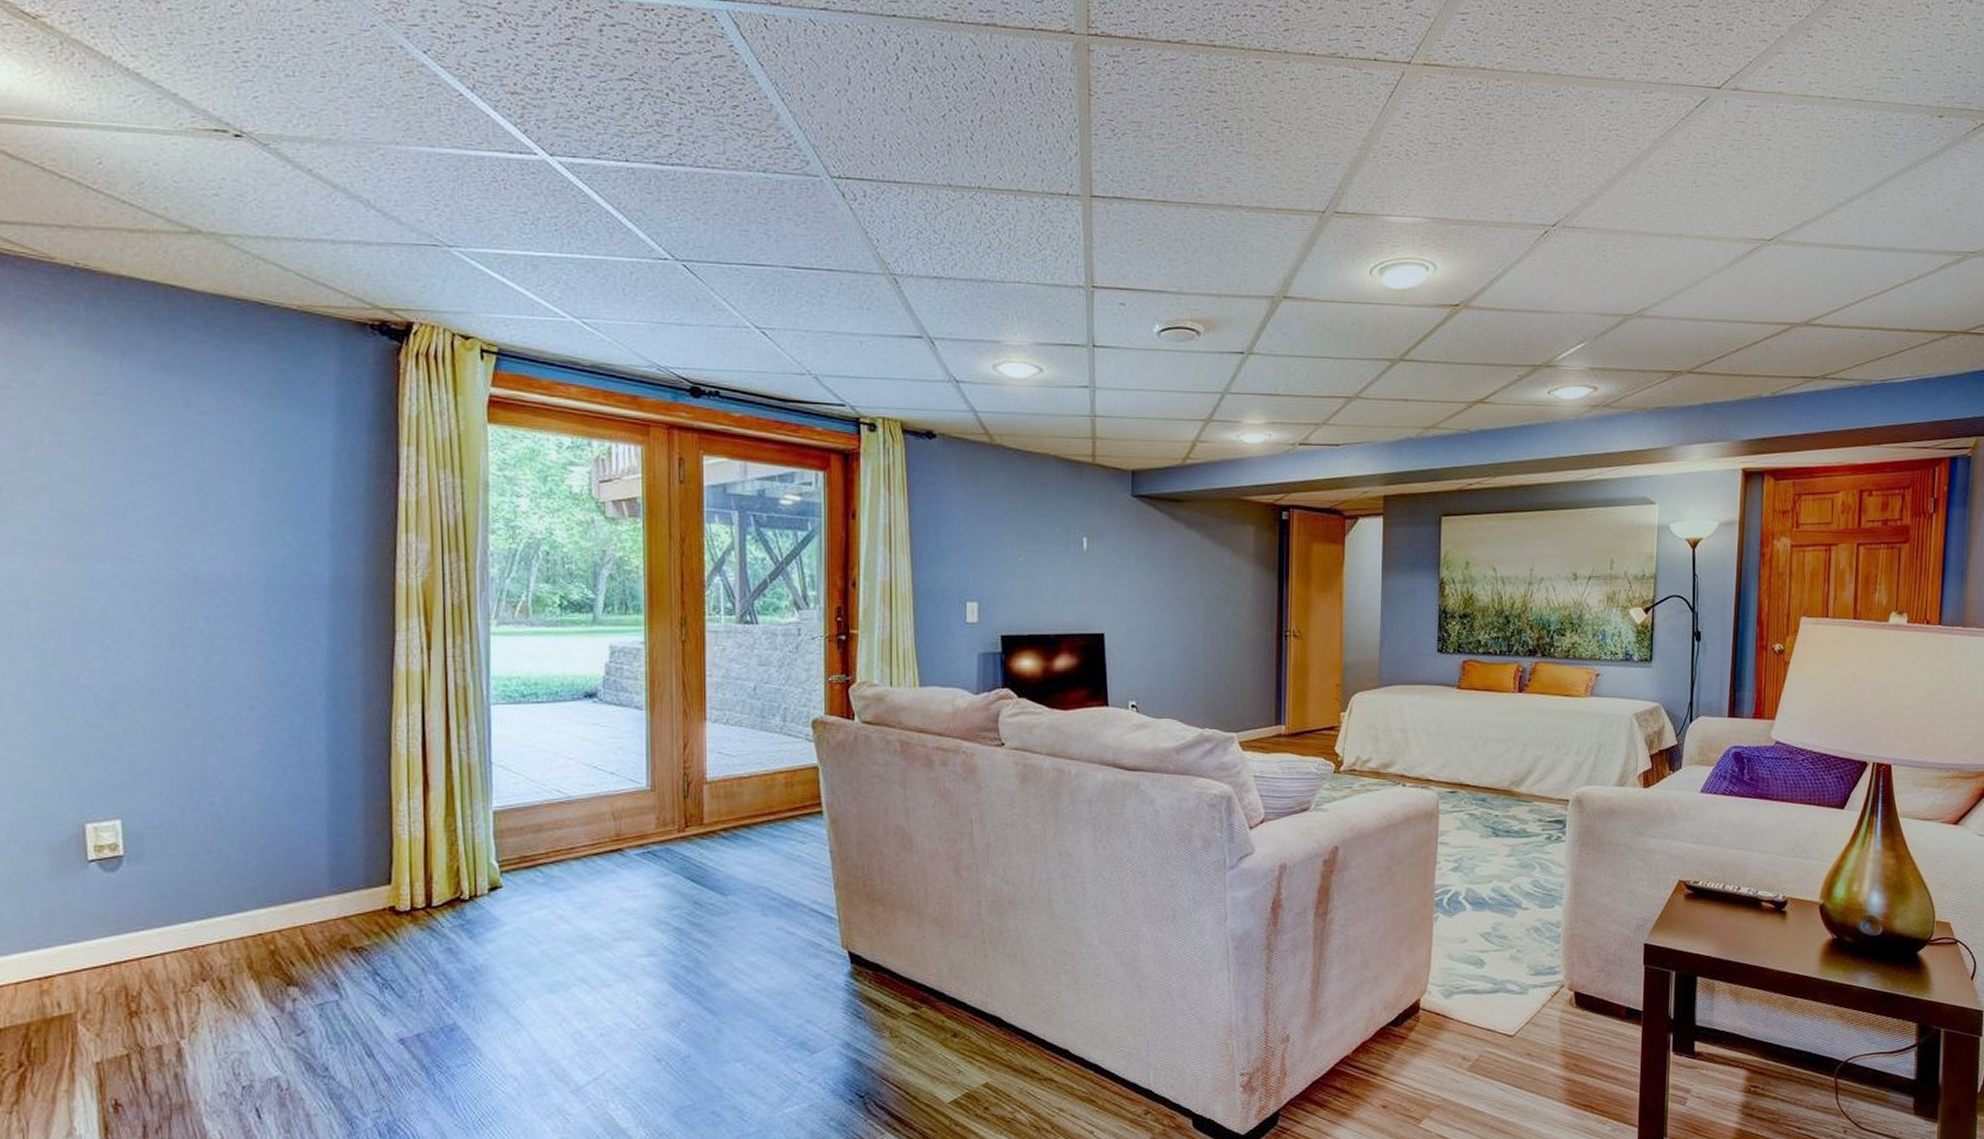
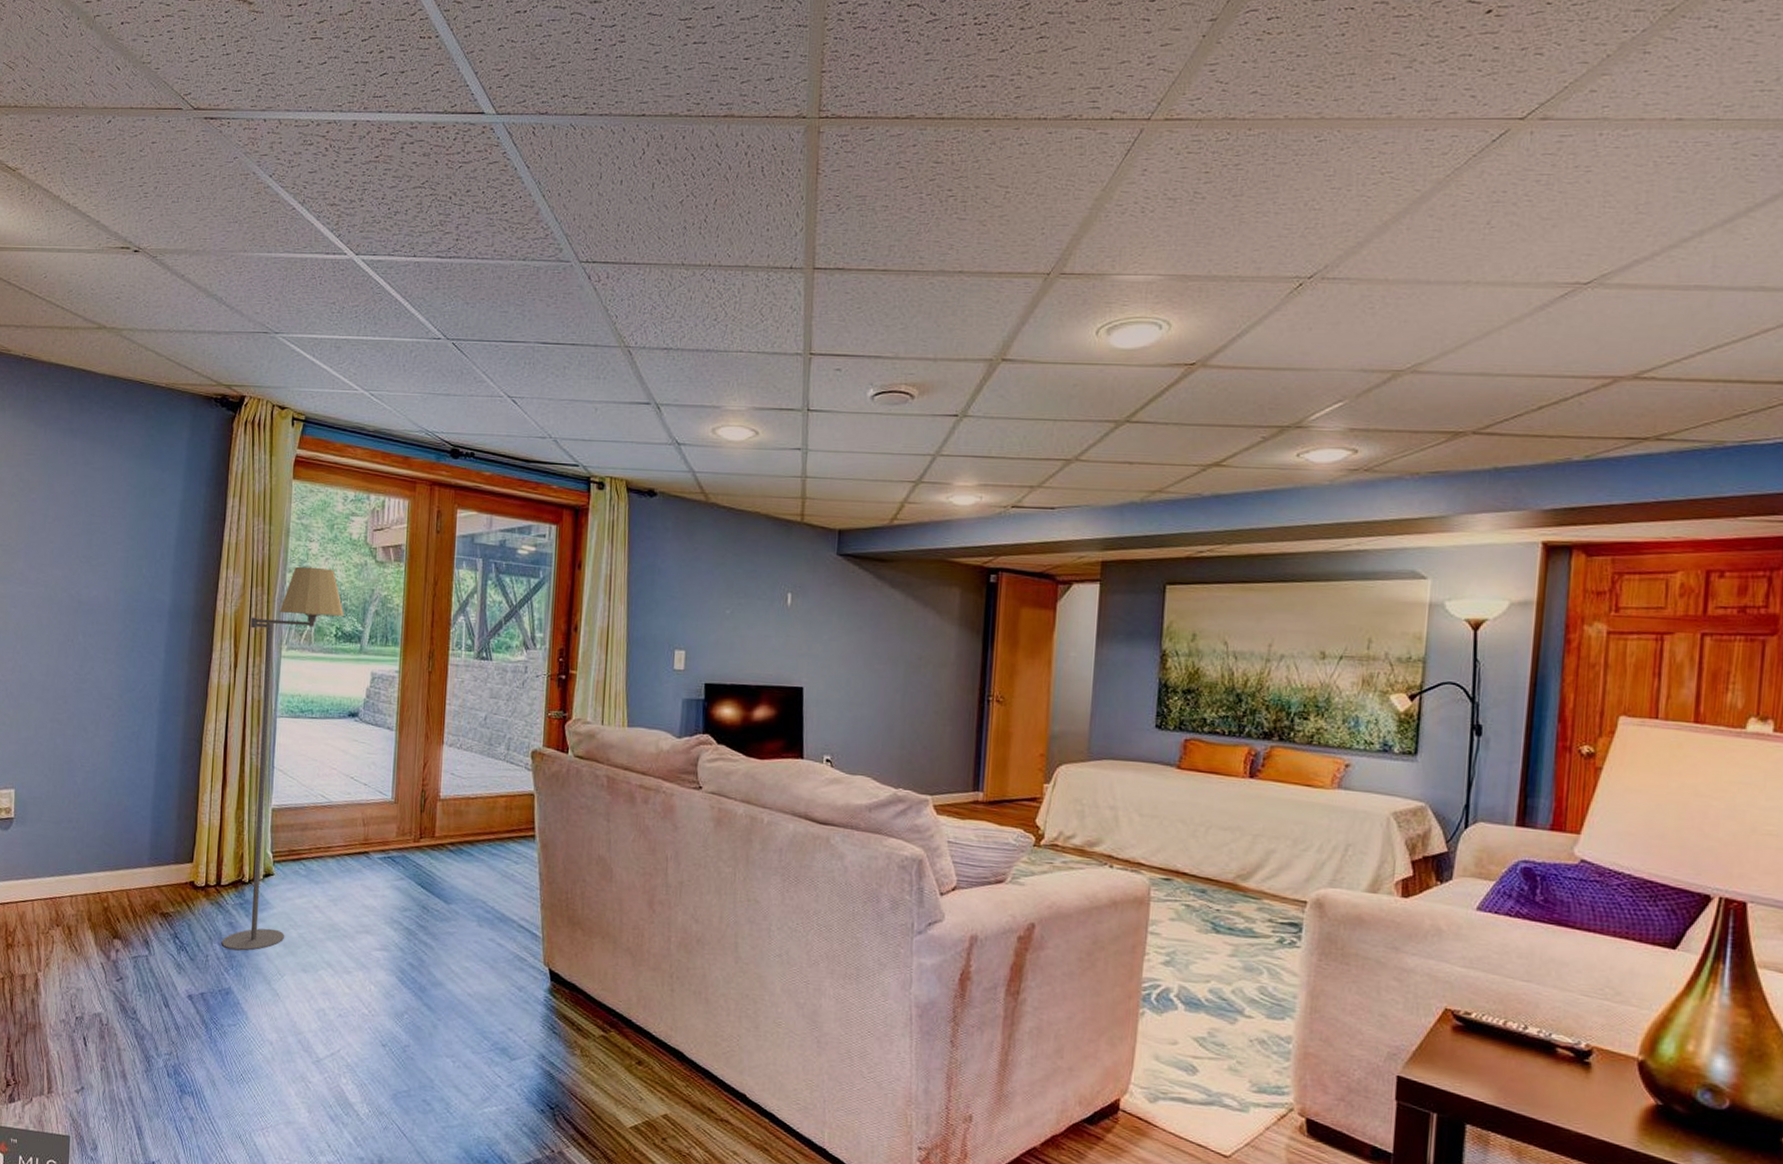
floor lamp: none [439,526,568,980] -> present [221,566,344,951]

